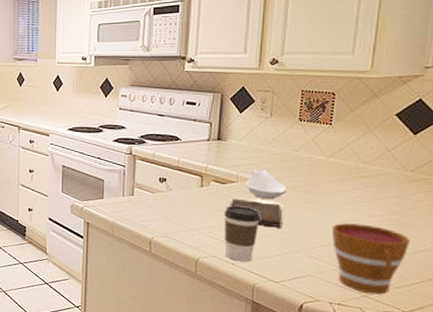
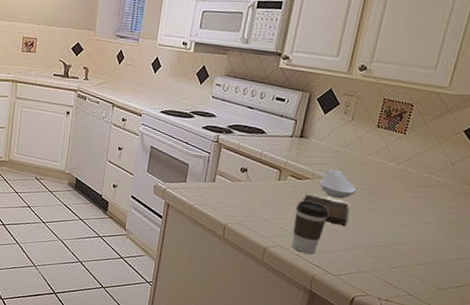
cup: present [331,223,410,295] -> none [389,226,458,295]

